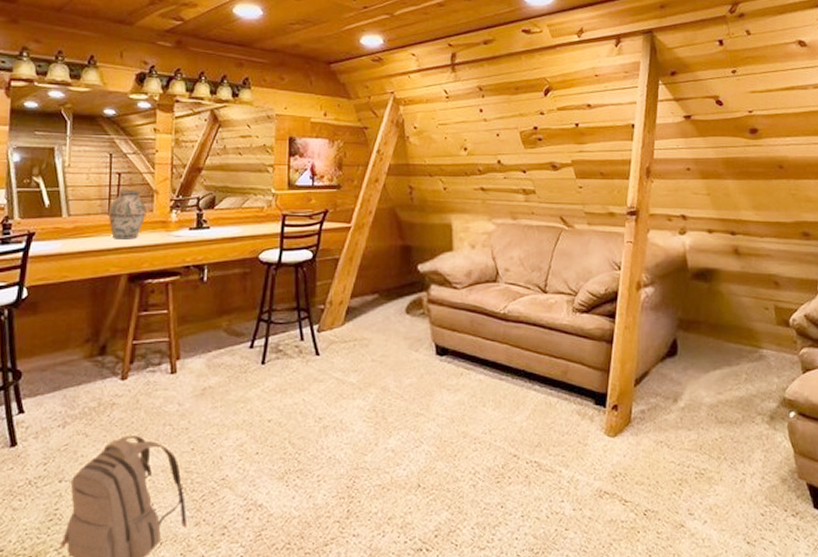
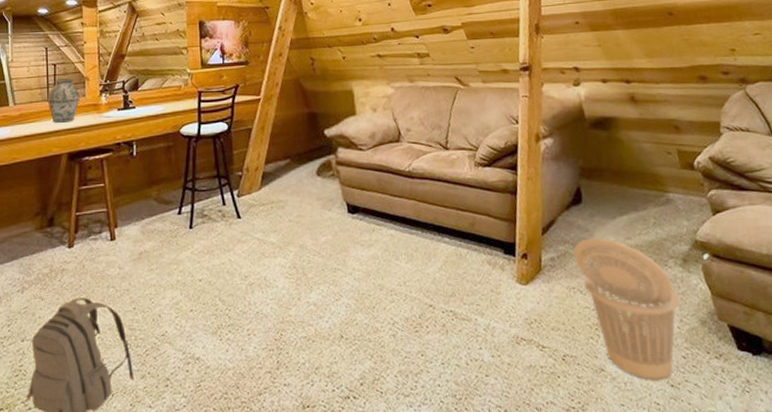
laundry basket: none [663,390,765,537] -> present [572,236,682,380]

